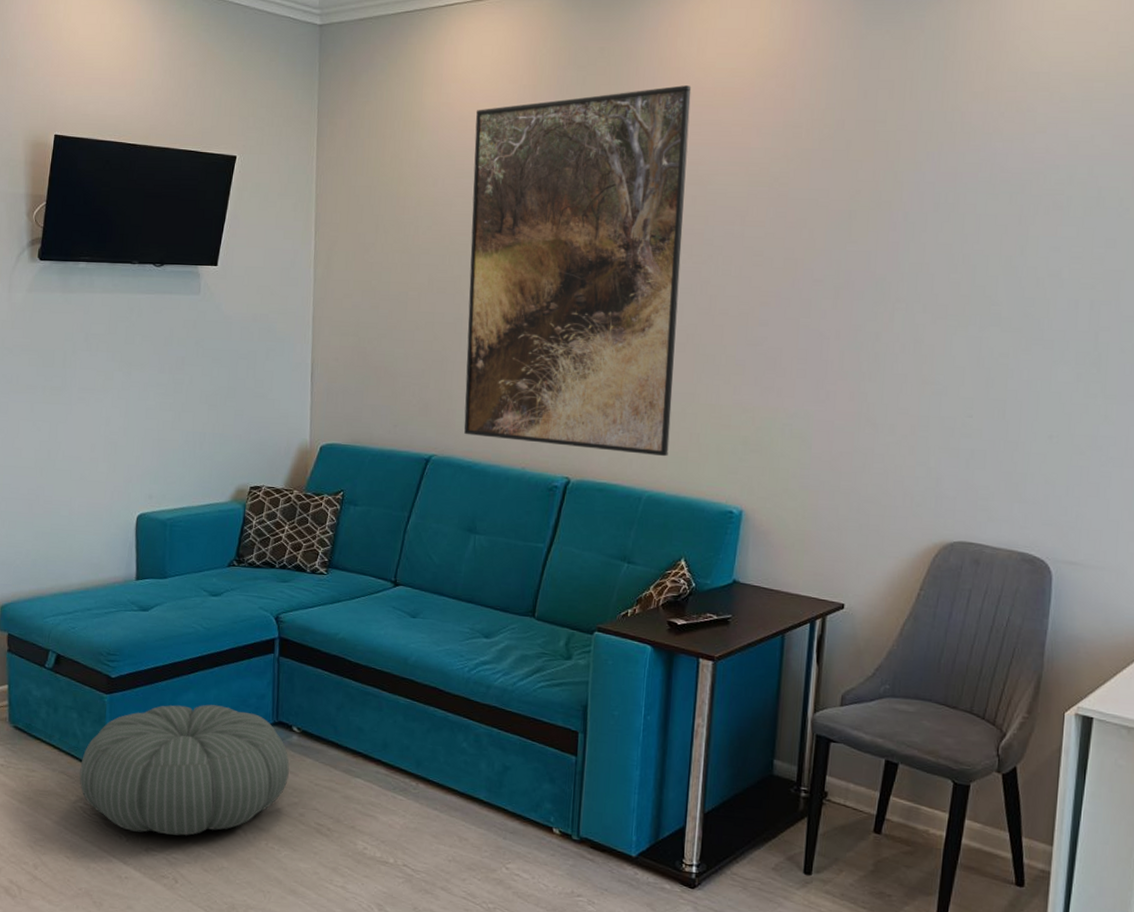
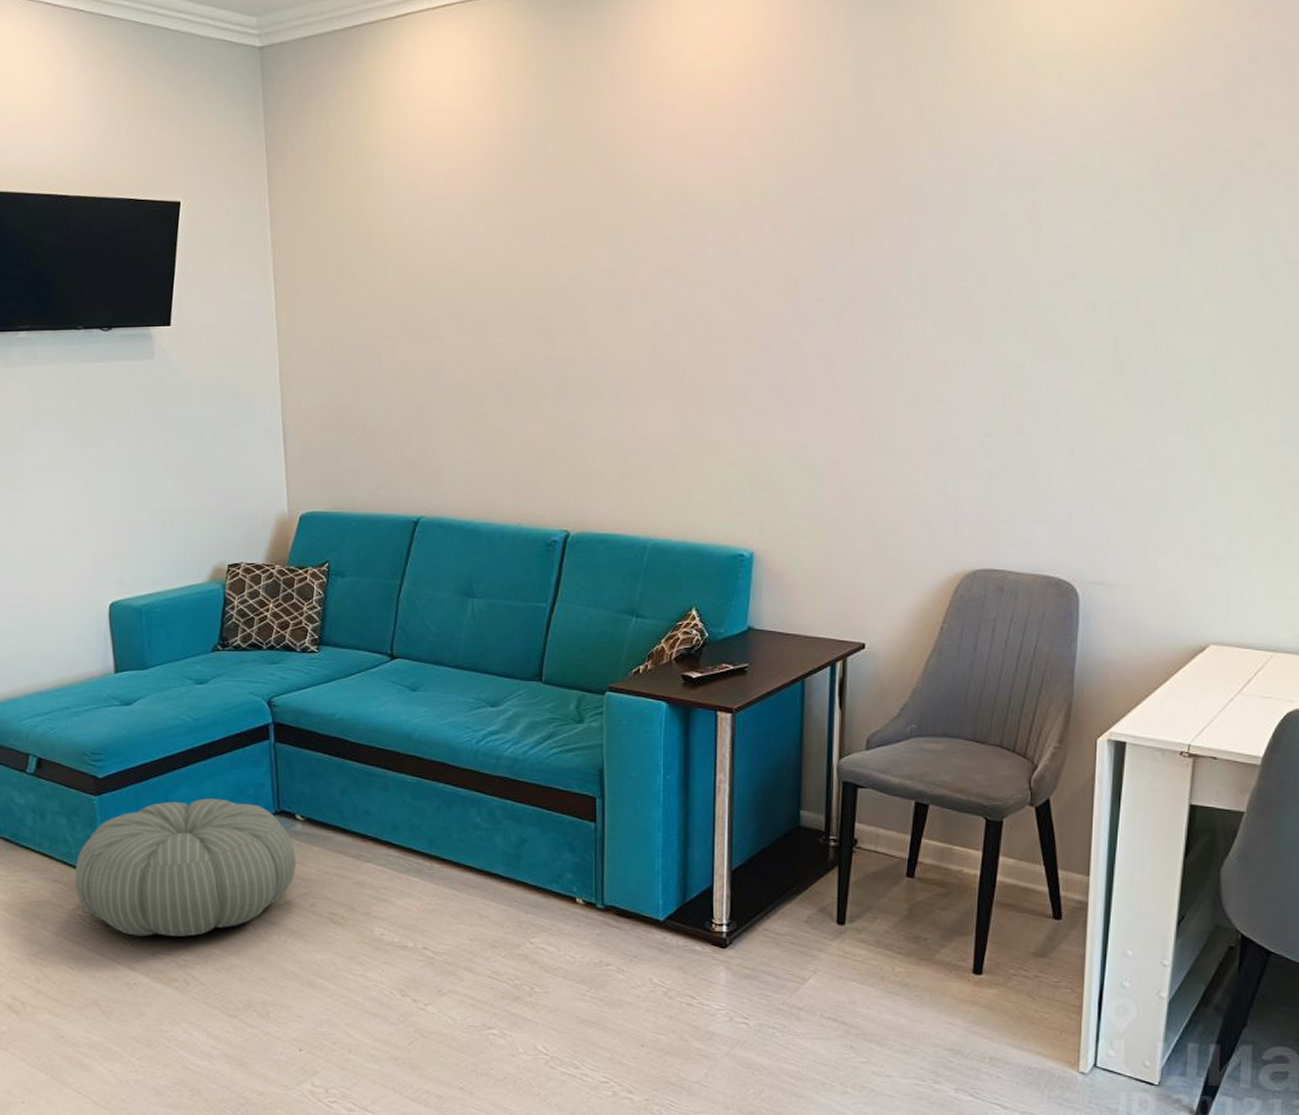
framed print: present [464,85,692,457] -> none [439,91,673,501]

